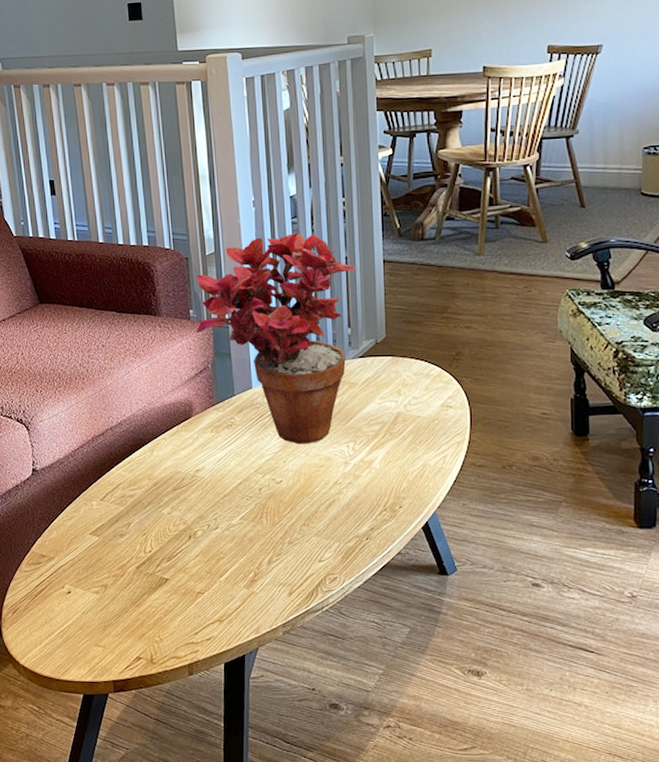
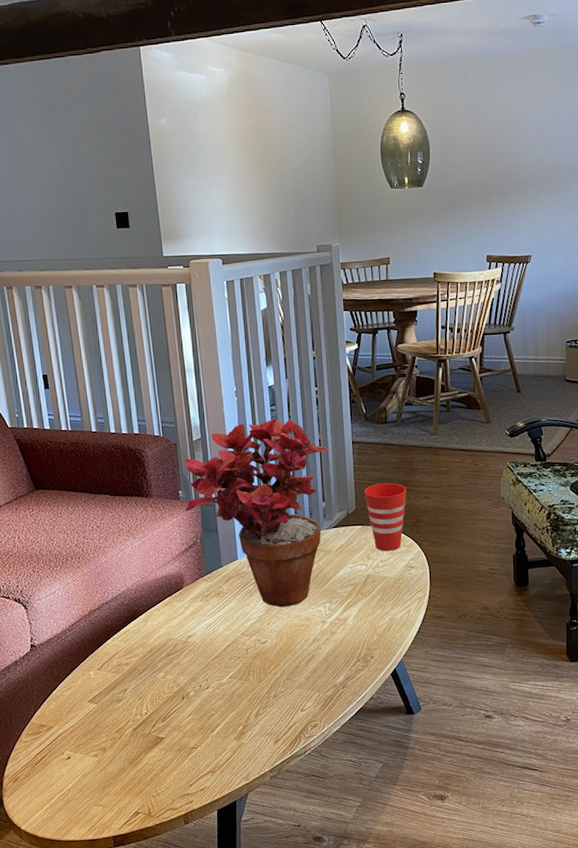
cup: none [395,309,445,387] -> present [364,483,407,551]

